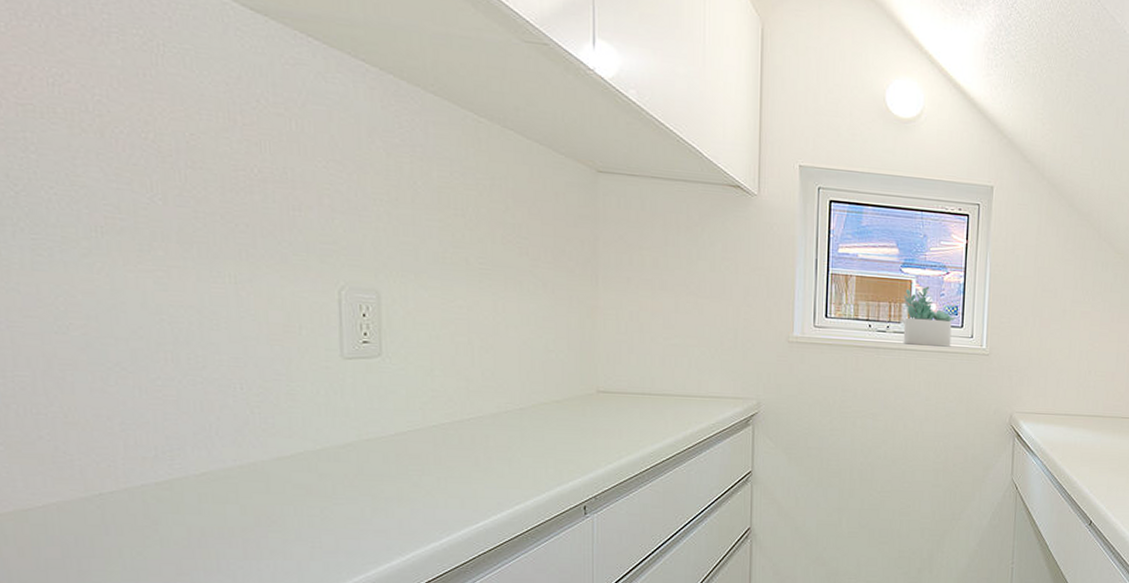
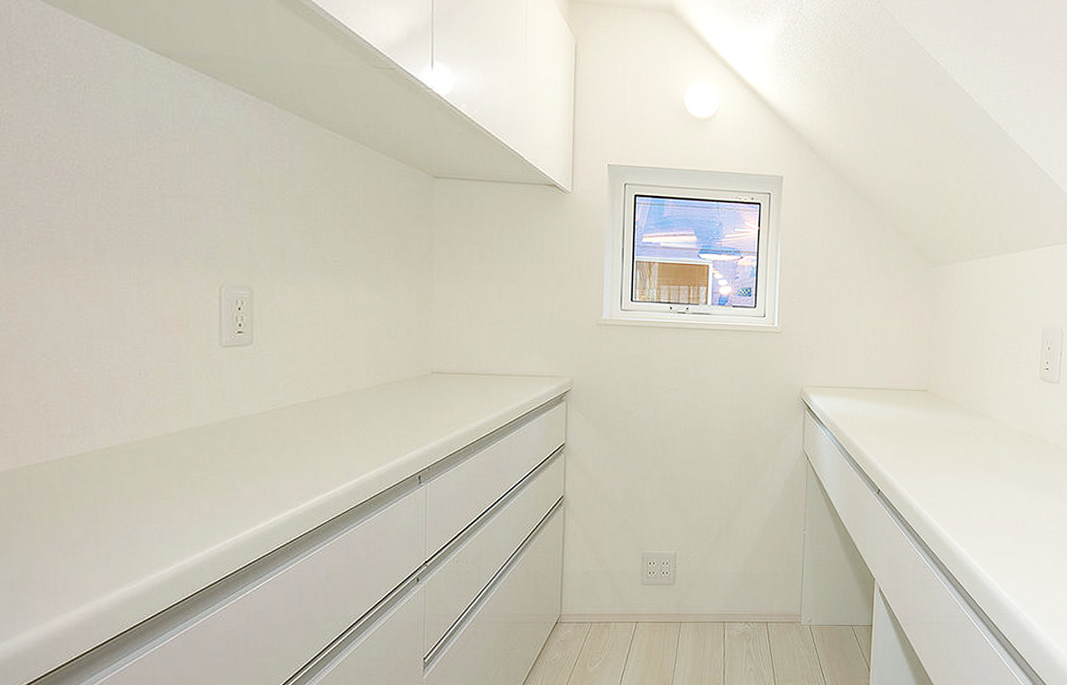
succulent plant: present [903,286,956,347] -> none [701,270,750,326]

